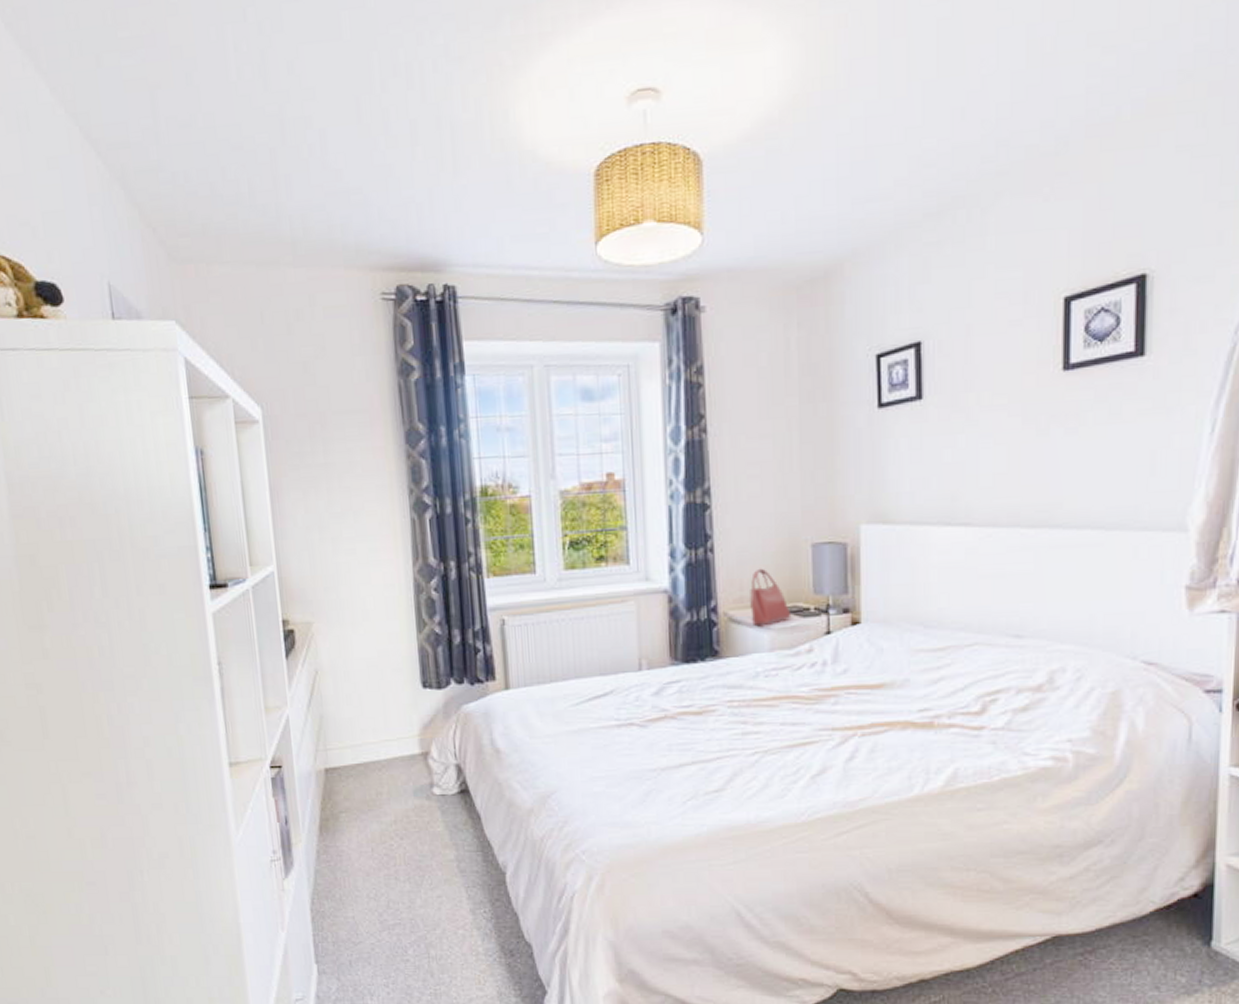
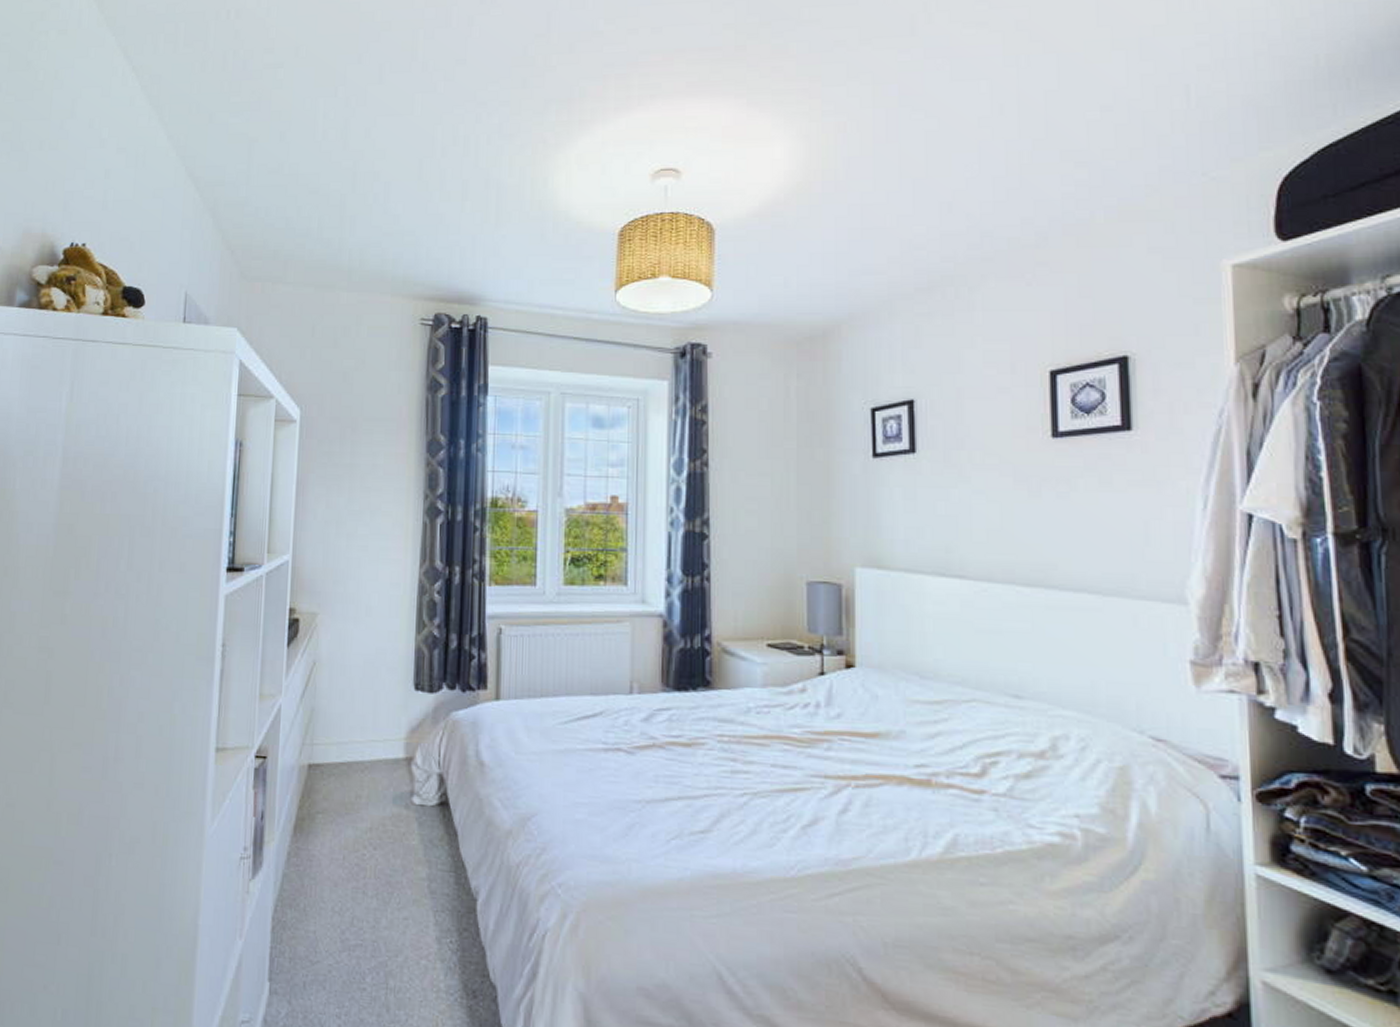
handbag: present [750,568,792,627] -> none [744,601,785,660]

